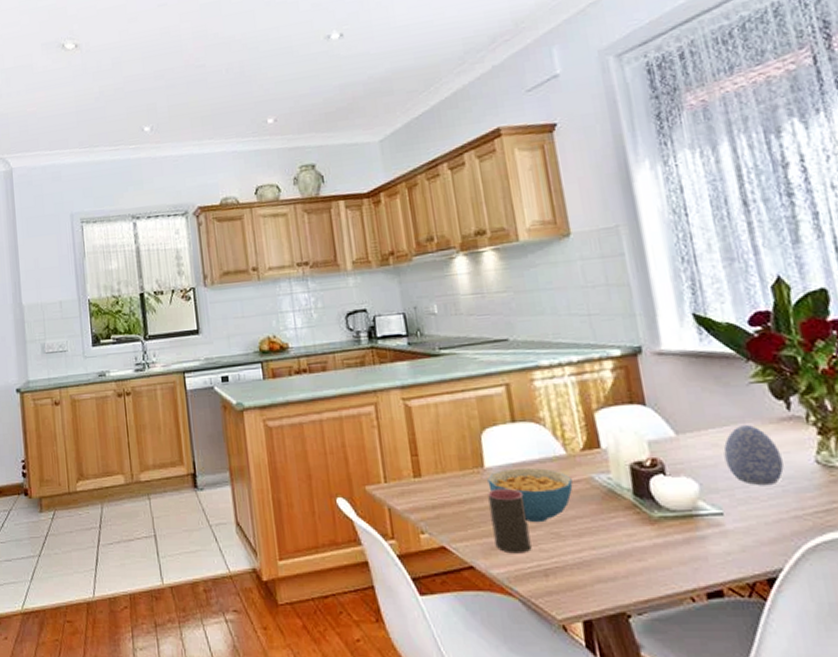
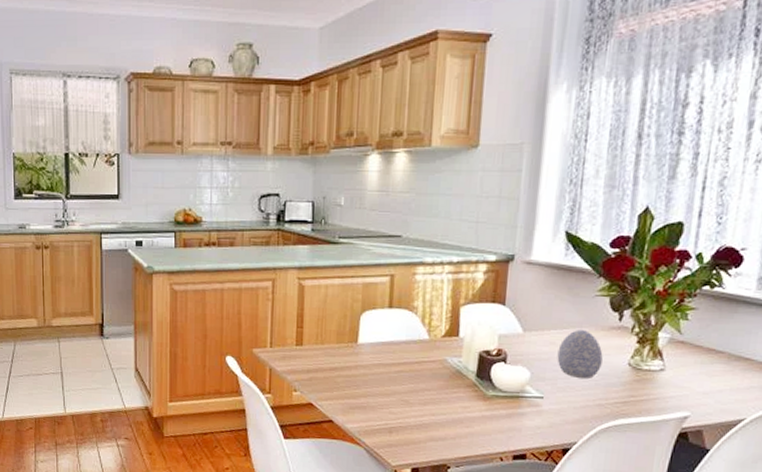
cereal bowl: present [487,467,573,523] -> none [358,346,429,392]
cup: present [488,488,532,554] -> none [354,361,386,414]

